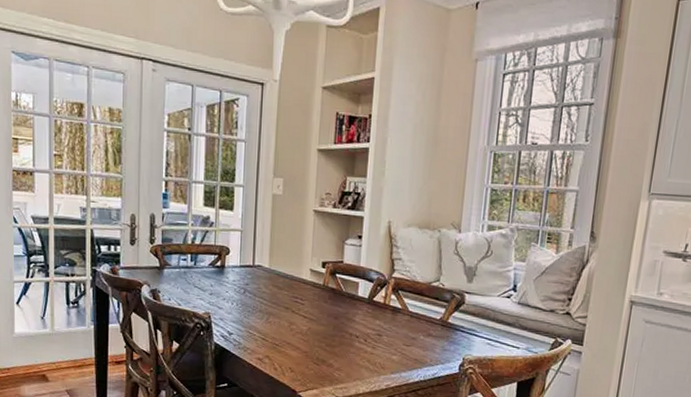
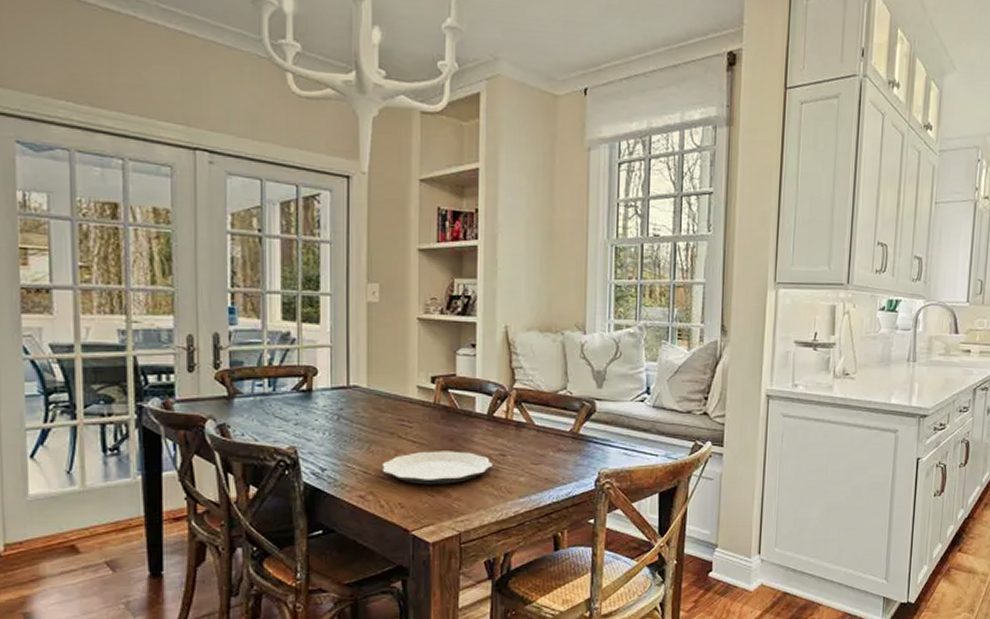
plate: none [277,326,370,356] -> present [382,451,493,485]

